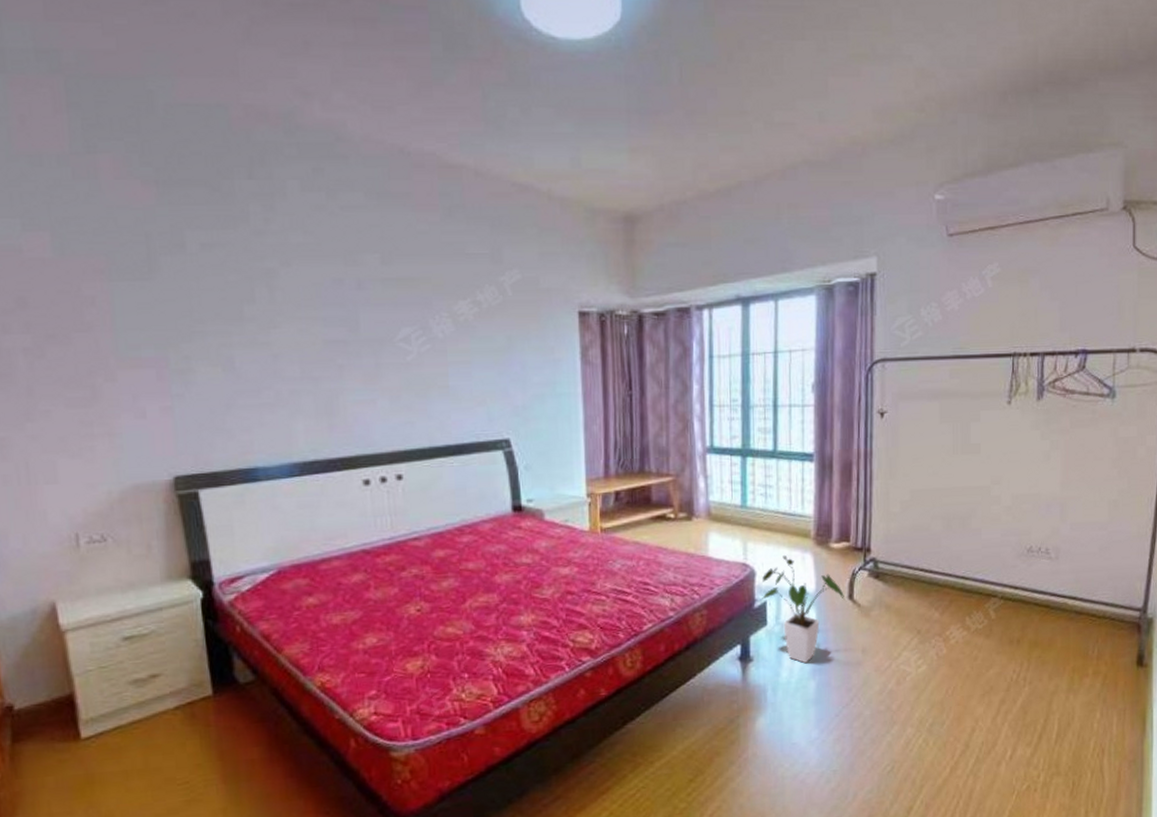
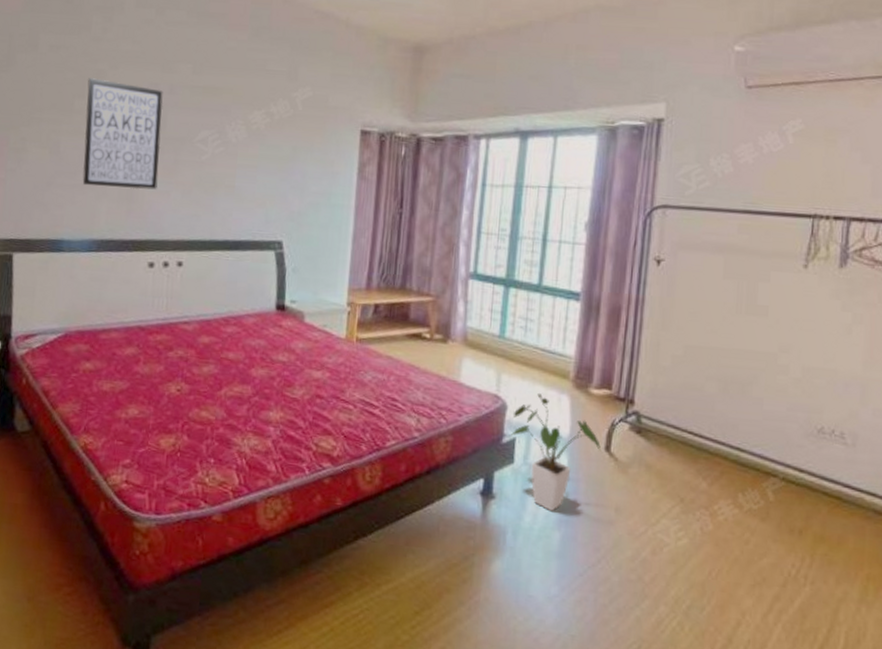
wall art: none [256,279,360,404] -> present [82,78,163,190]

